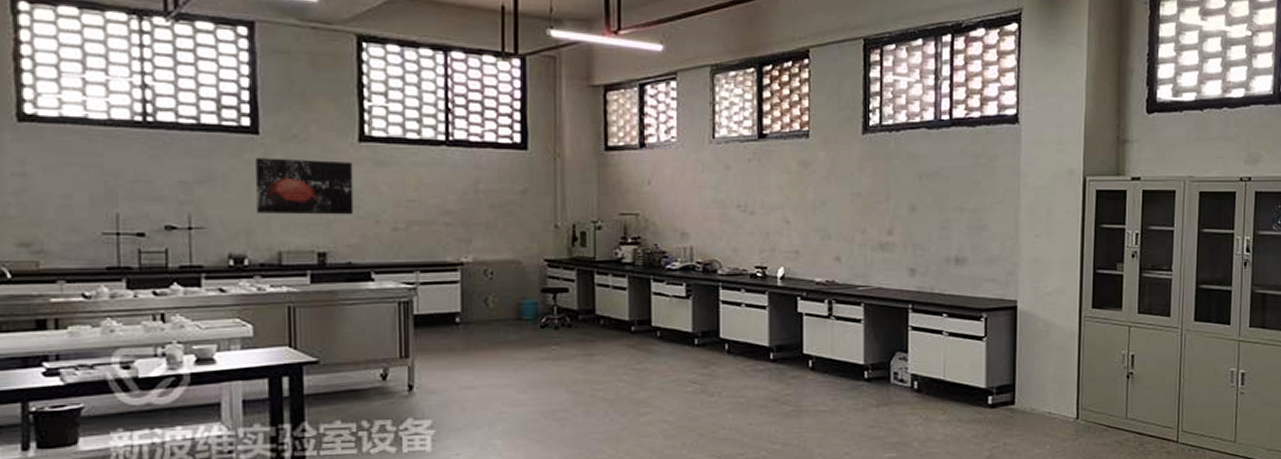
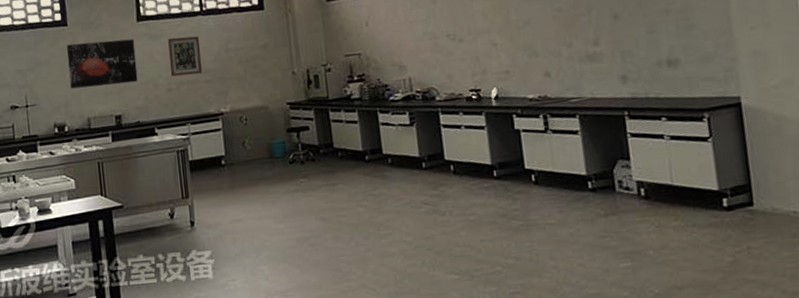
wall art: none [398,167,442,214] -> present [168,36,202,77]

